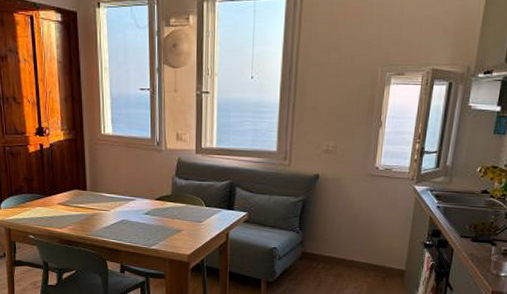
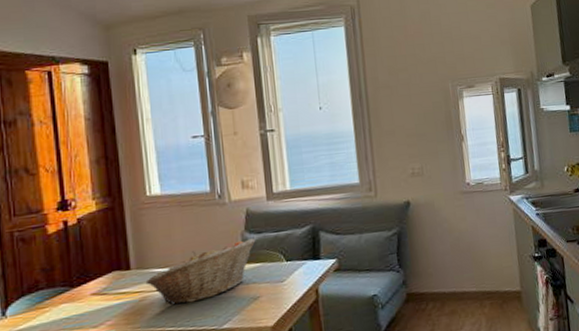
fruit basket: none [97,183,183,225] -> present [145,238,256,306]

